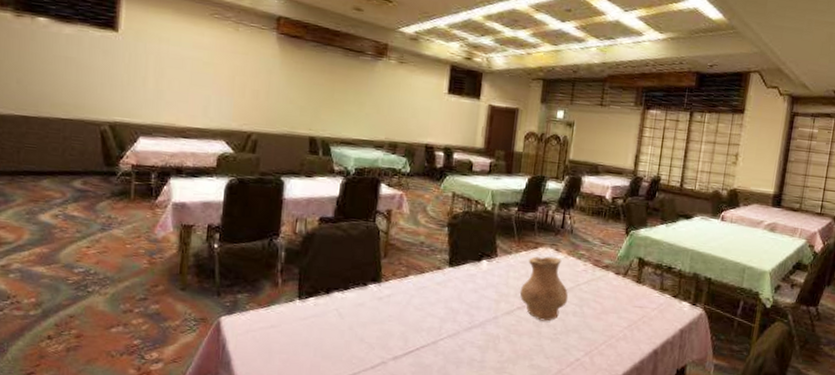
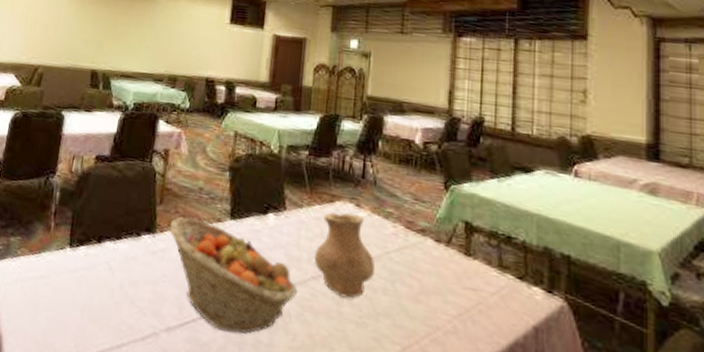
fruit basket: none [394,267,506,356] -> present [169,217,298,334]

